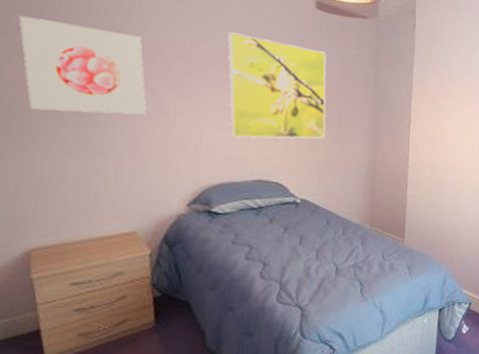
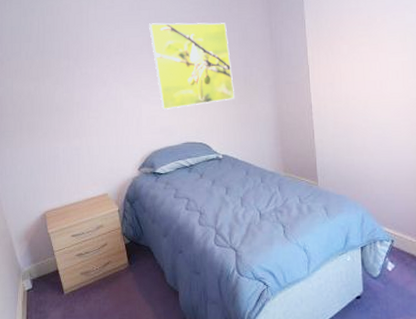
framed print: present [18,15,147,115] -> none [17,42,101,110]

